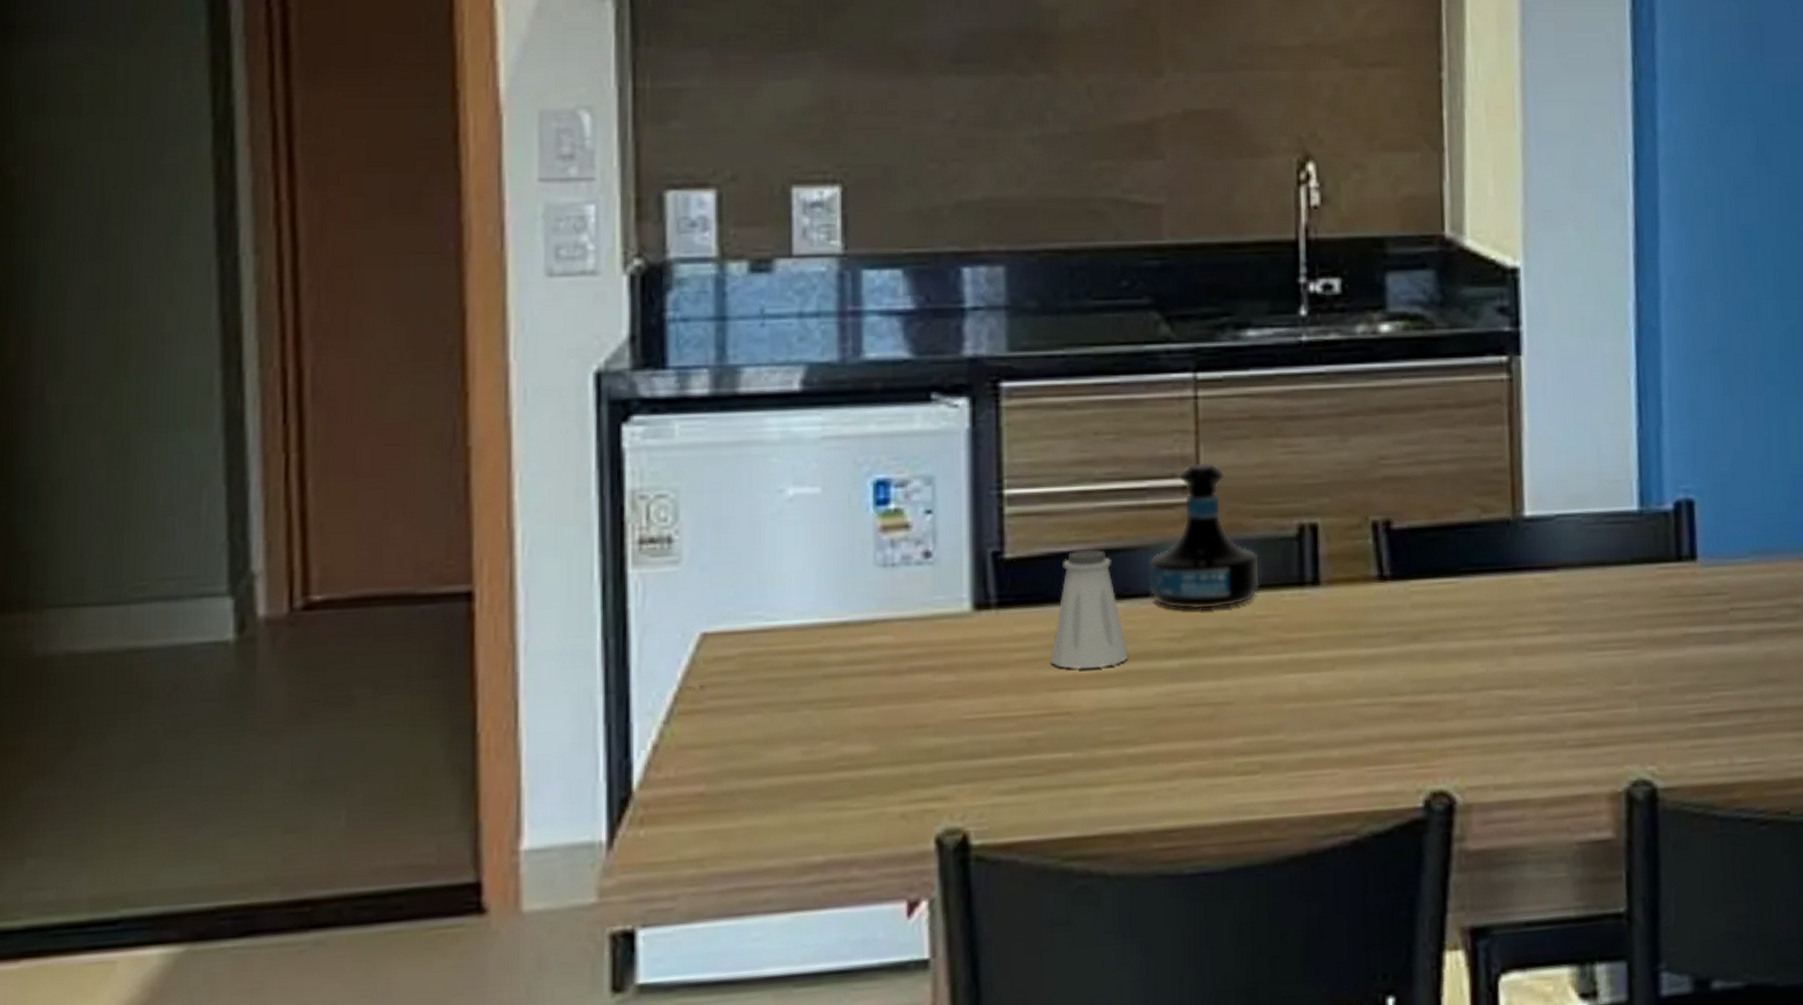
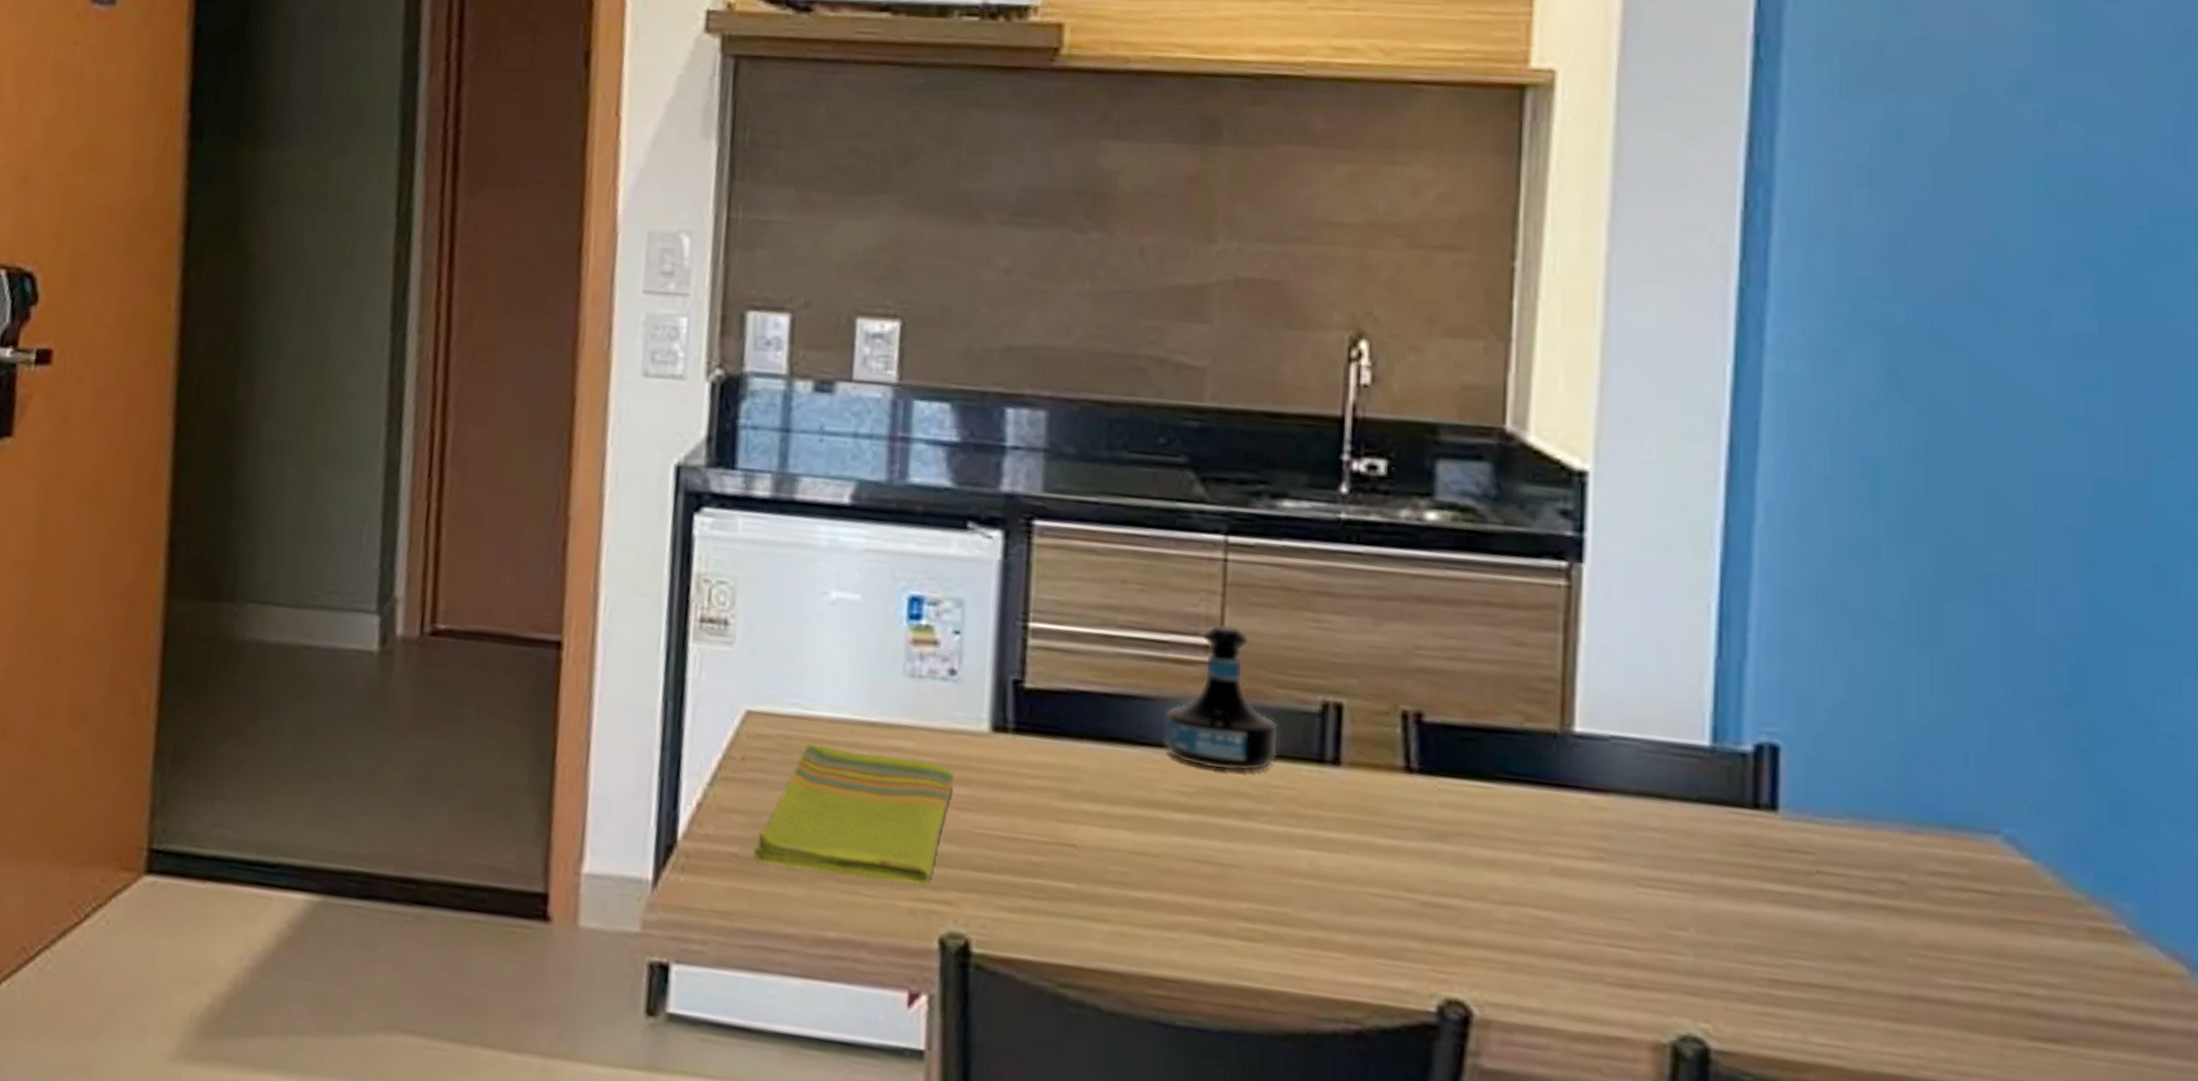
dish towel: none [722,652,937,798] -> present [753,743,954,885]
saltshaker: present [1050,549,1128,670] -> none [1060,691,1137,809]

